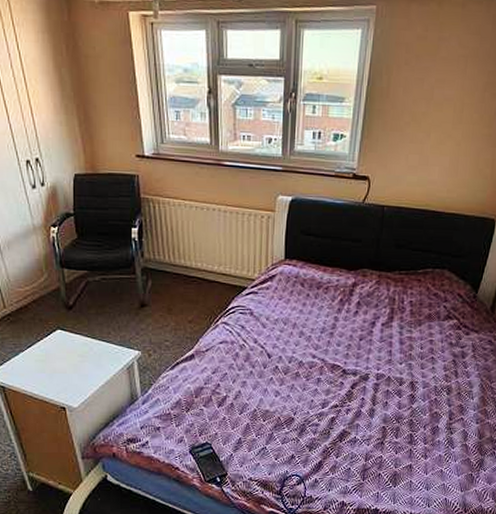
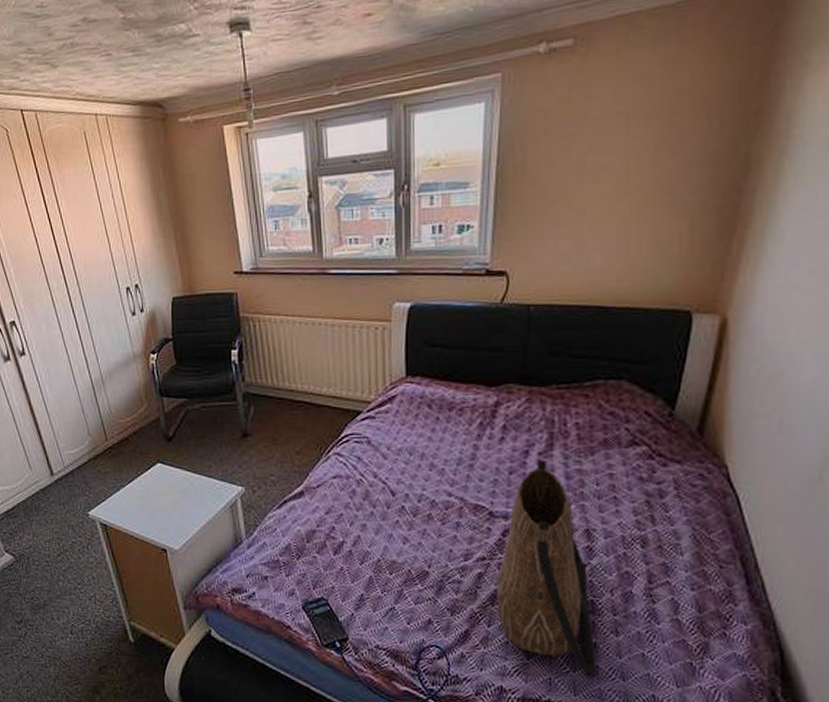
tote bag: none [343,329,411,489] -> present [496,459,596,677]

